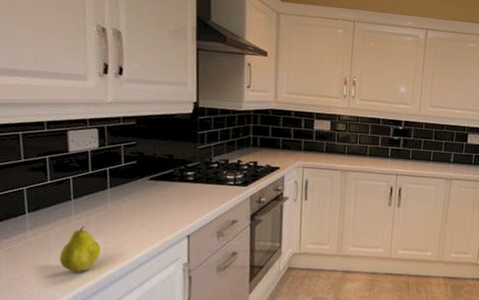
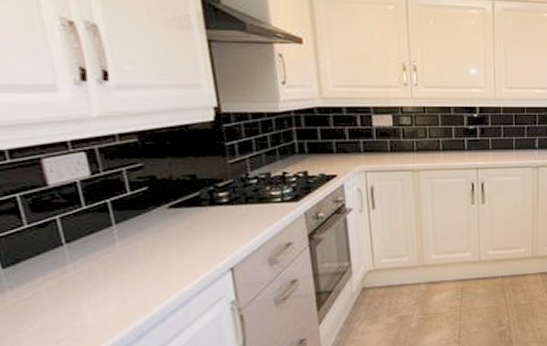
fruit: present [60,226,101,272] -> none [59,275,117,333]

